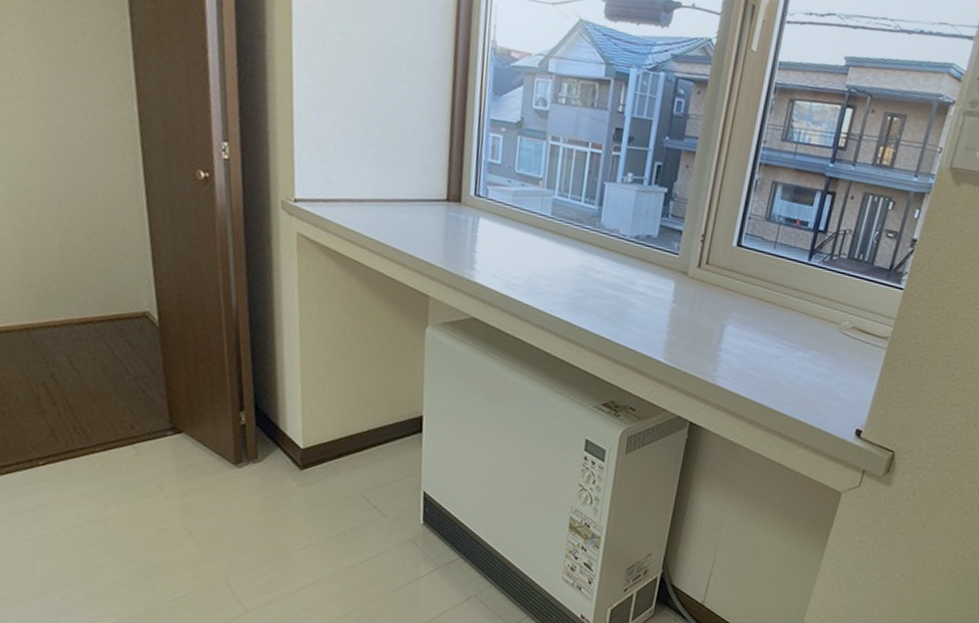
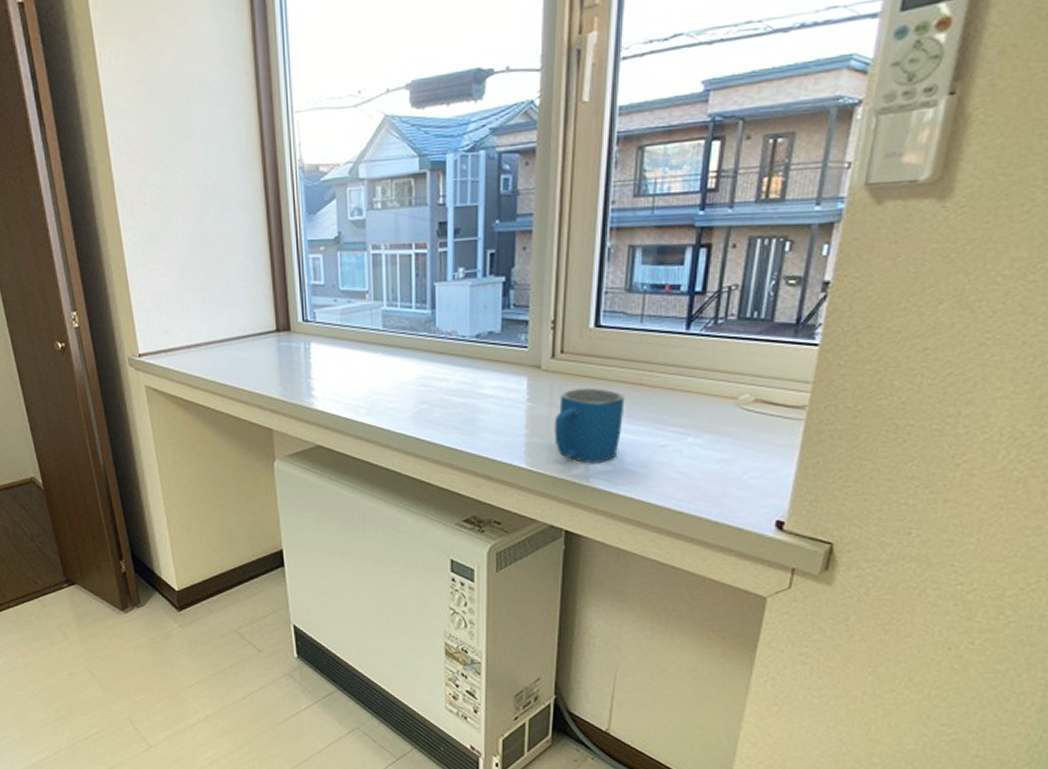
mug: none [691,297,754,366] -> present [554,387,625,464]

